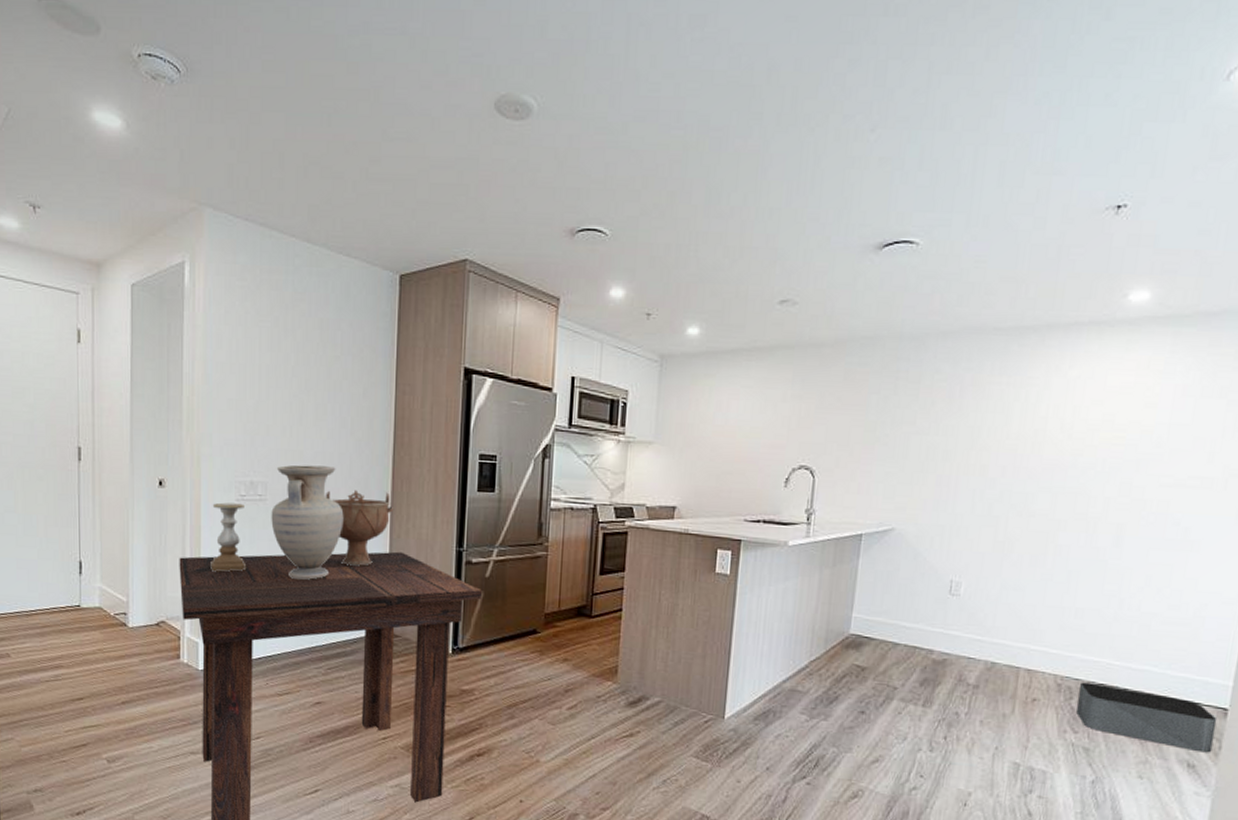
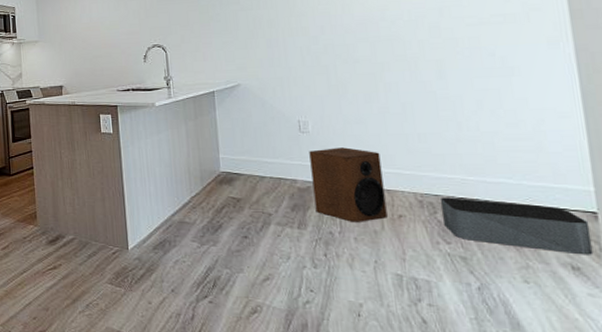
speaker: none [946,616,1030,704] -> present [309,147,388,222]

